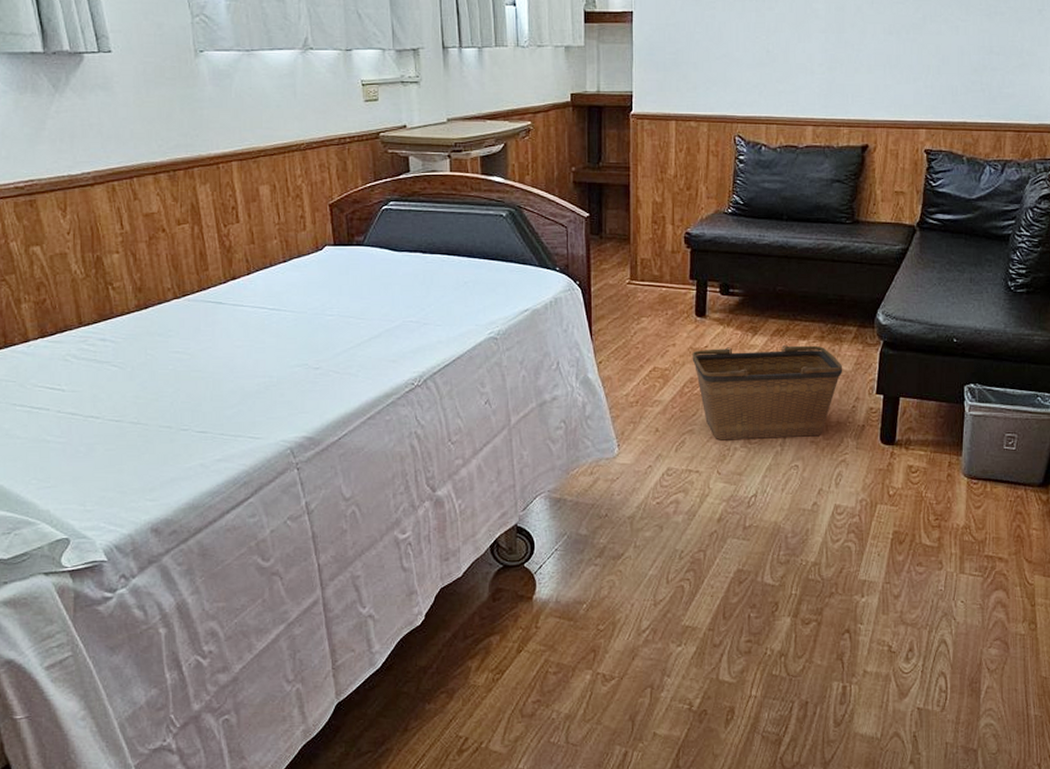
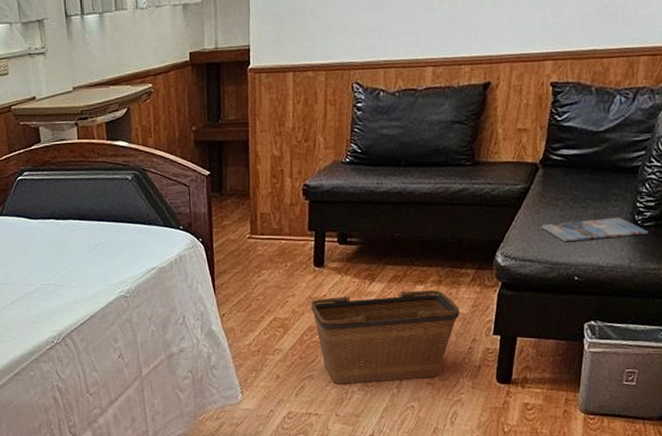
magazine: none [920,282,1021,304] -> present [541,217,648,242]

